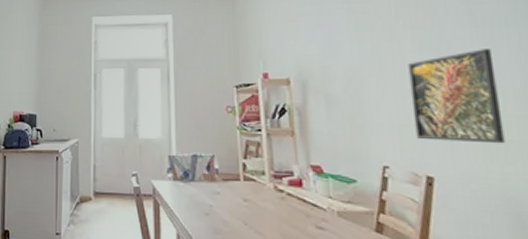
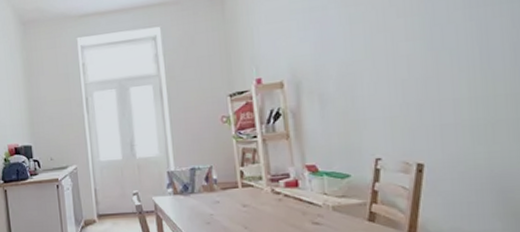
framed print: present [408,49,505,144] -> none [401,30,493,129]

